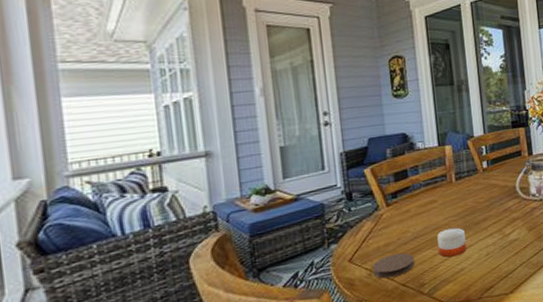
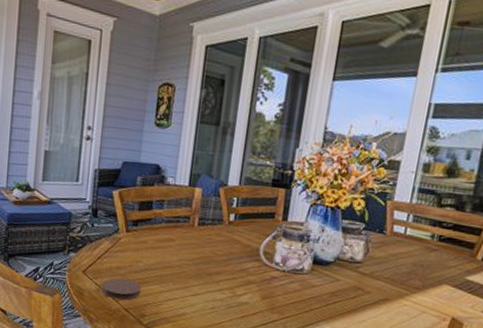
candle: present [437,228,466,258] -> none [165,270,195,300]

